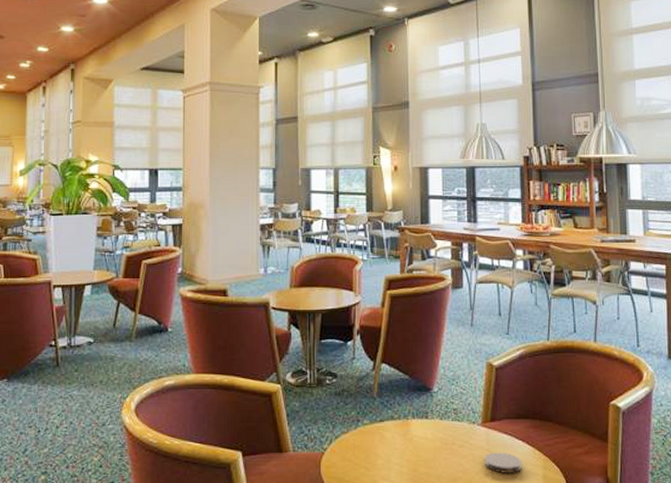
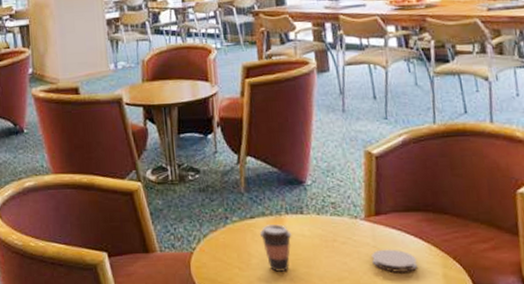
coffee cup: none [387,427,416,472] -> present [259,223,292,272]

